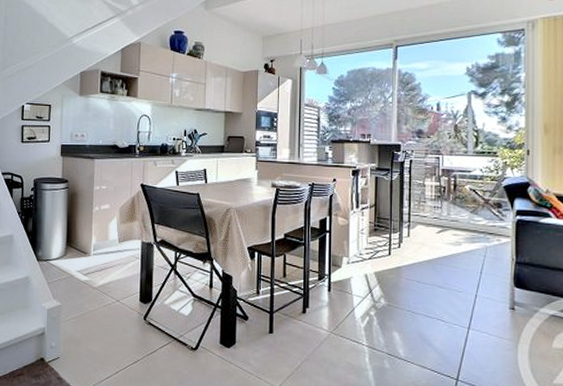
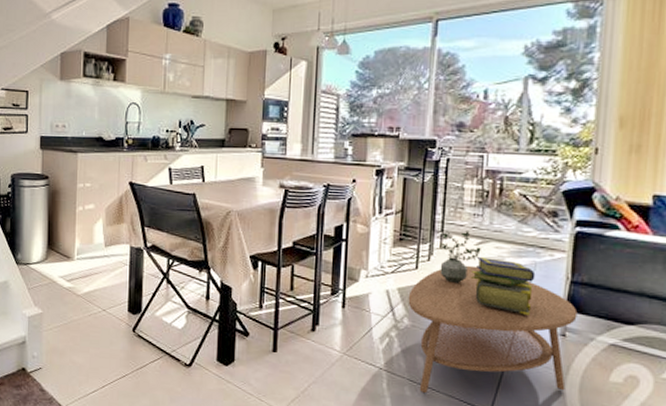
coffee table: none [383,251,523,366] -> present [408,265,578,394]
potted plant: none [408,221,442,266] -> present [440,231,481,283]
stack of books: none [435,243,487,292] -> present [471,257,536,315]

